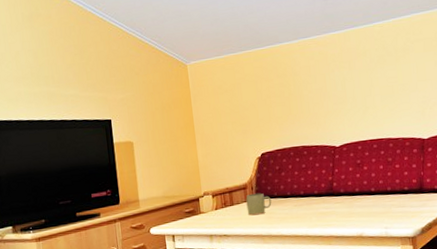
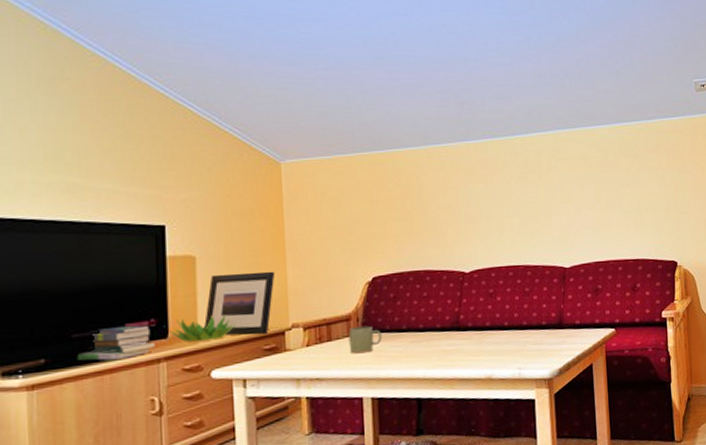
books: none [63,195,112,221] -> present [76,325,155,361]
decorative plant: none [121,186,165,207] -> present [170,314,237,342]
picture frame: none [143,151,189,202] -> present [204,271,276,336]

